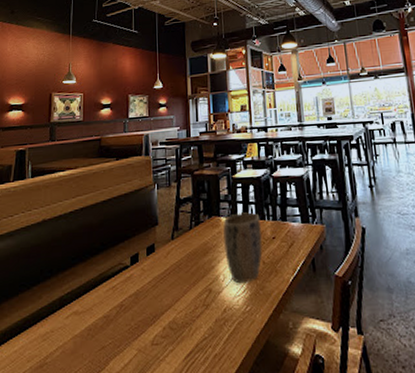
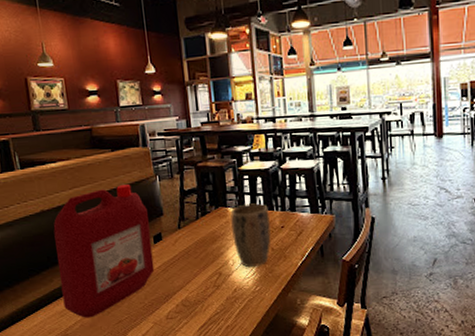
ketchup jug: none [48,193,144,343] -> present [53,185,155,318]

